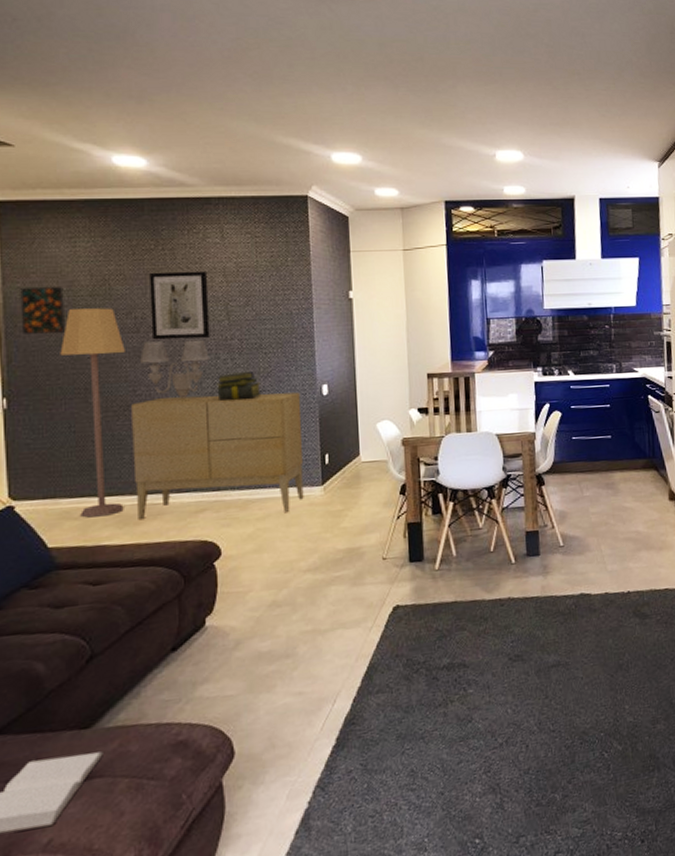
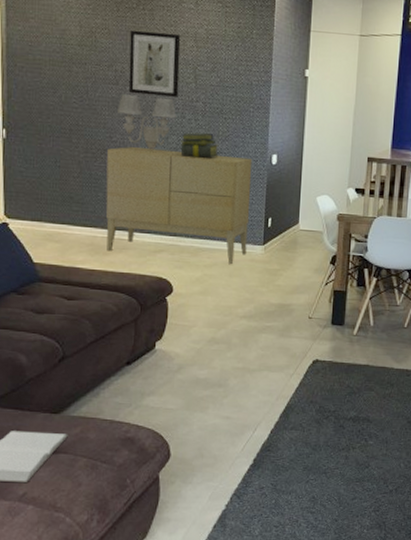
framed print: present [20,287,66,335] -> none [20,31,58,78]
lamp: present [60,308,125,518] -> none [51,56,105,243]

